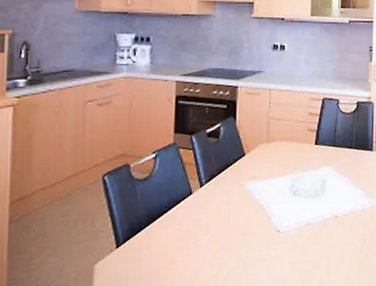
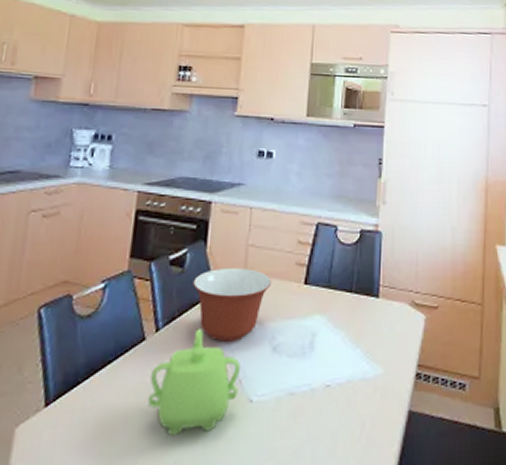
teapot: none [198,182,270,260] -> present [147,328,241,435]
mixing bowl: none [227,135,290,191] -> present [193,267,272,342]

